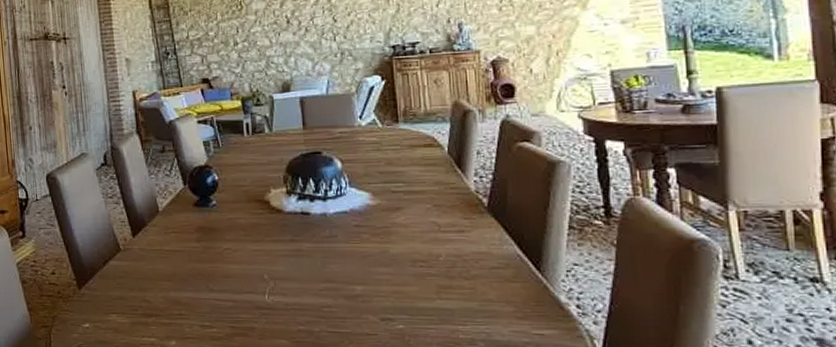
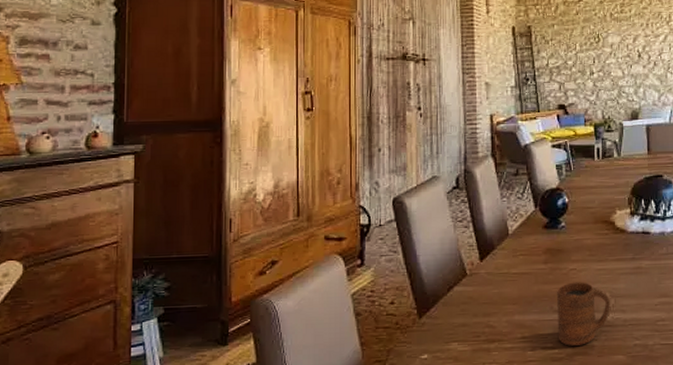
cup: none [212,262,270,326] -> present [557,282,610,346]

